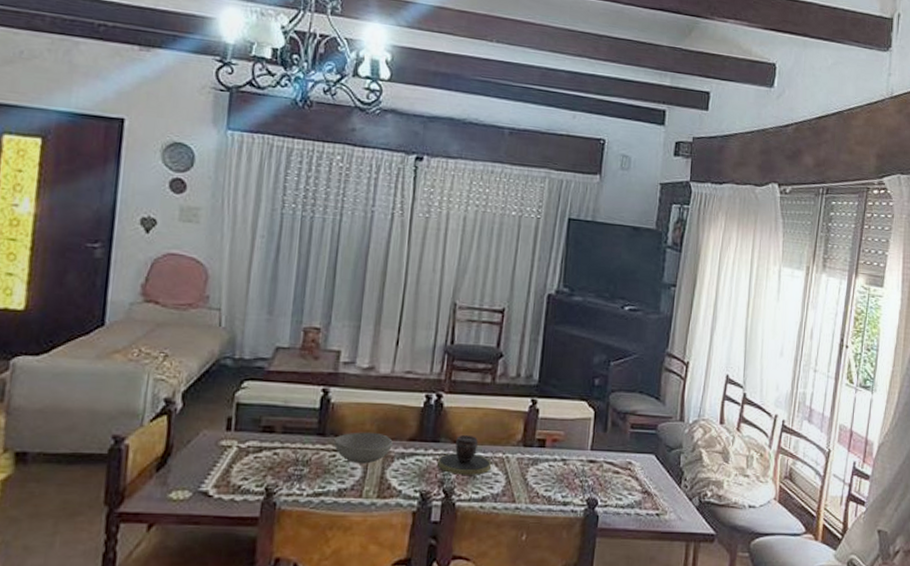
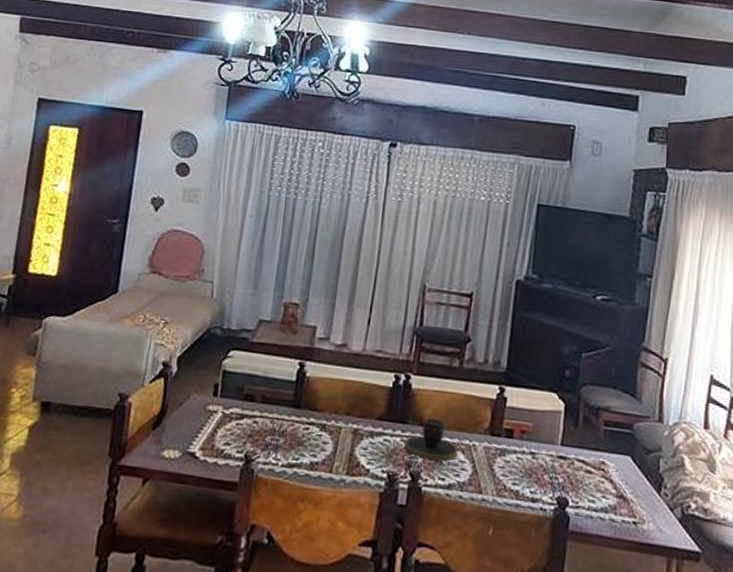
bowl: present [334,432,393,464] -> none [308,407,363,440]

